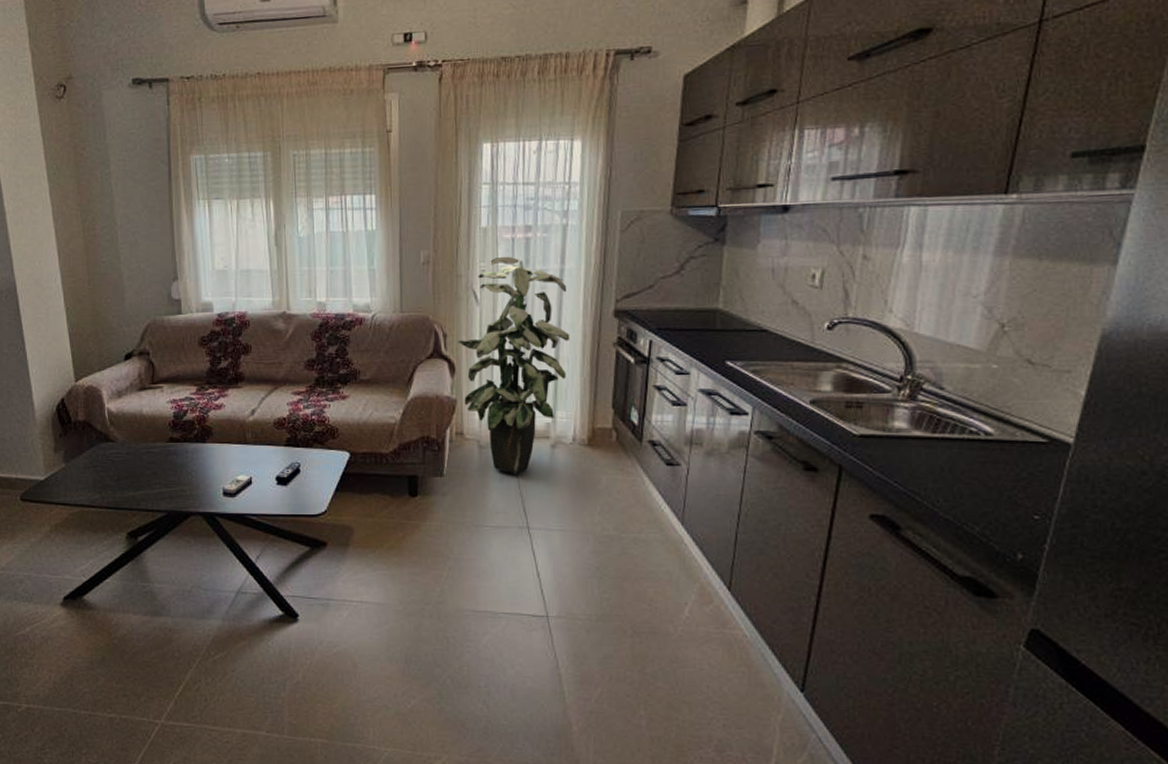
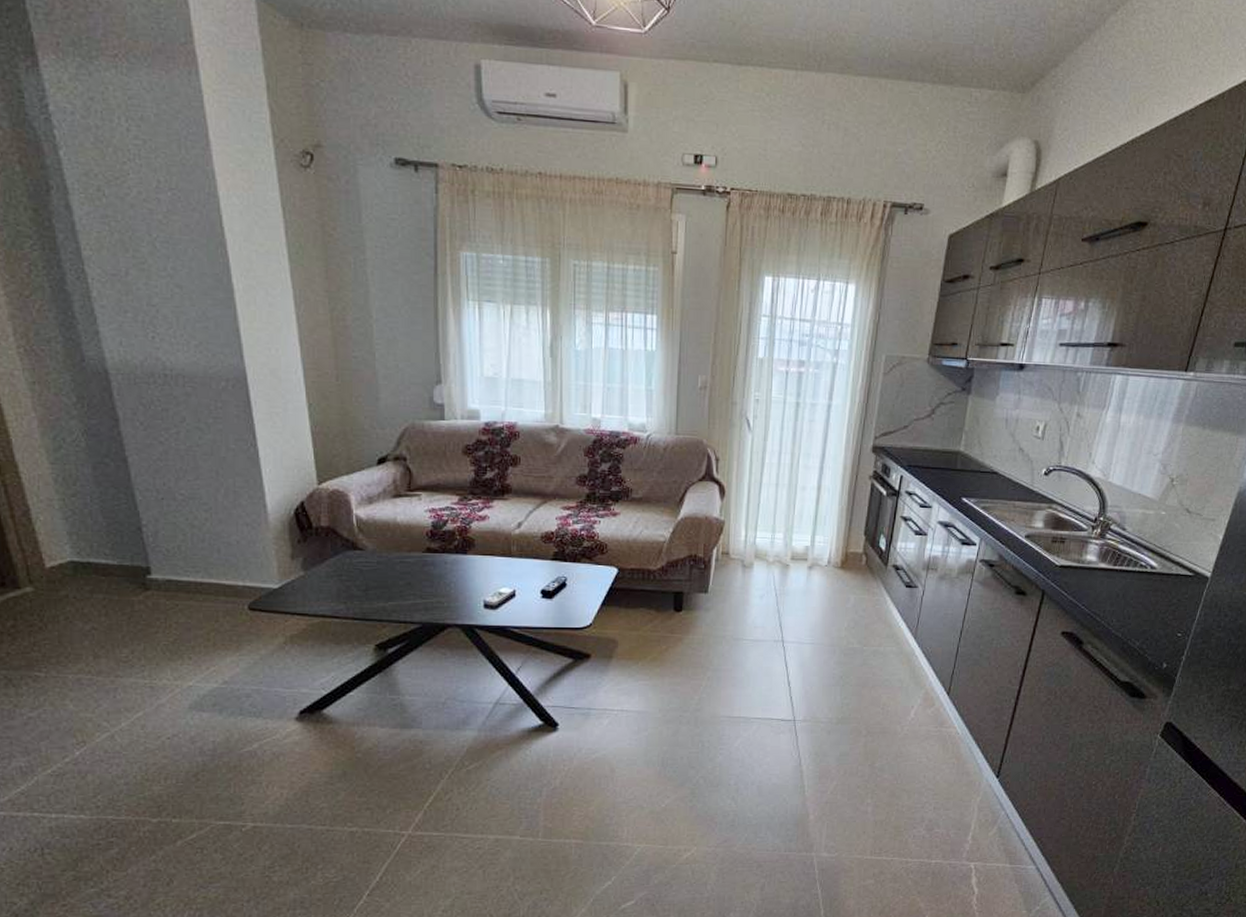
indoor plant: present [458,256,570,474] -> none [729,388,833,592]

